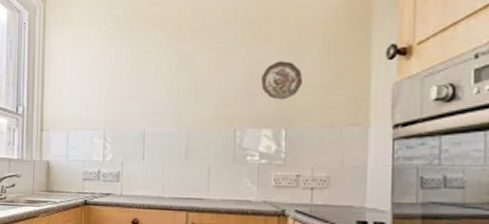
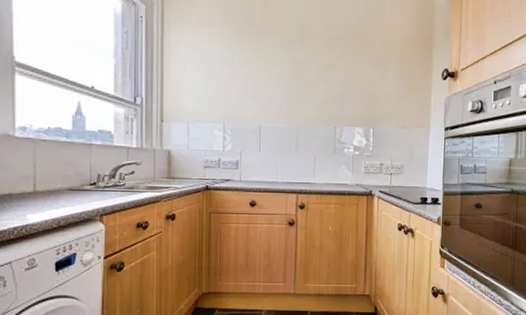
decorative plate: present [261,61,302,100] -> none [355,74,385,105]

